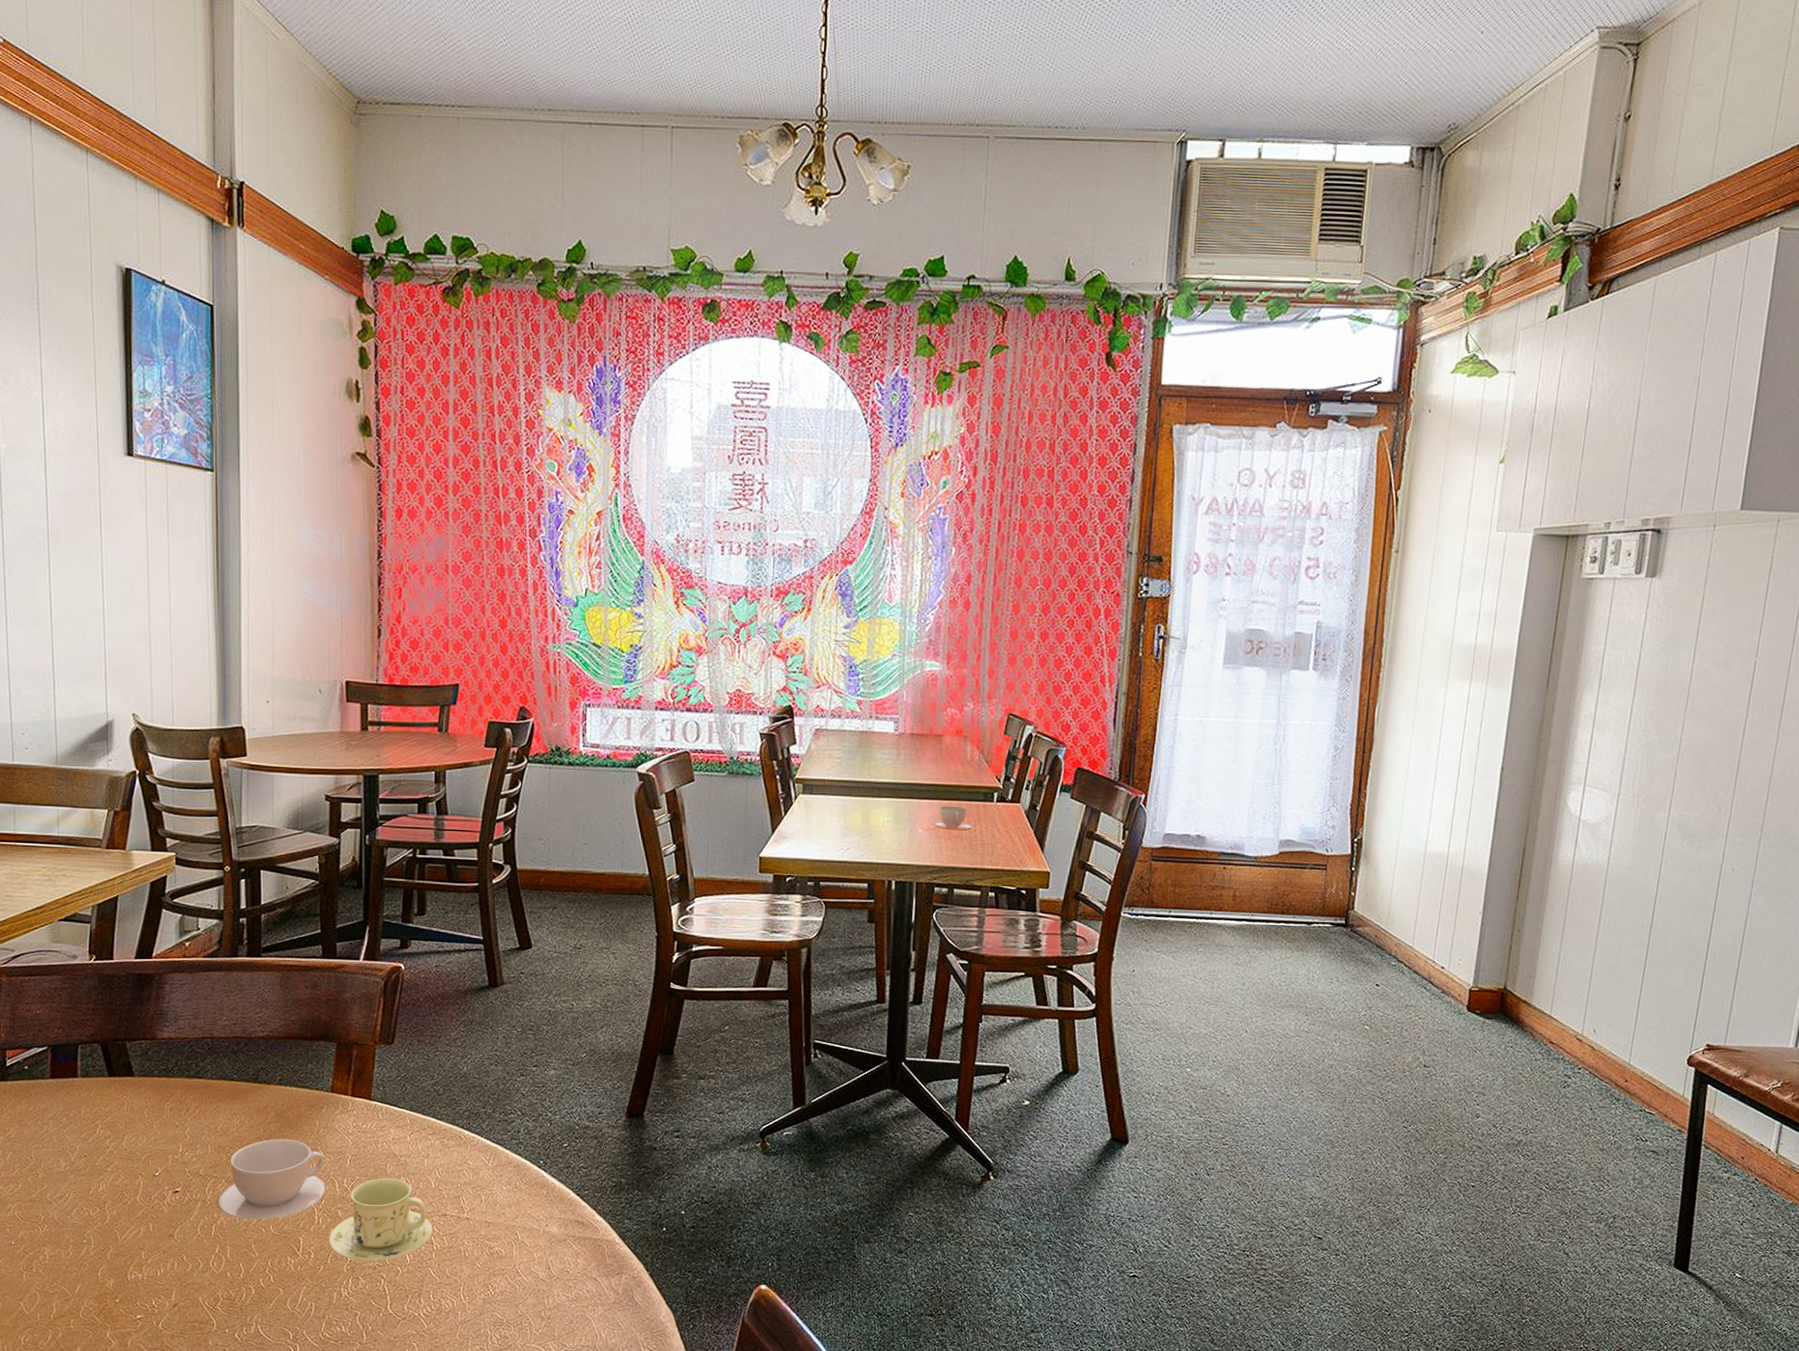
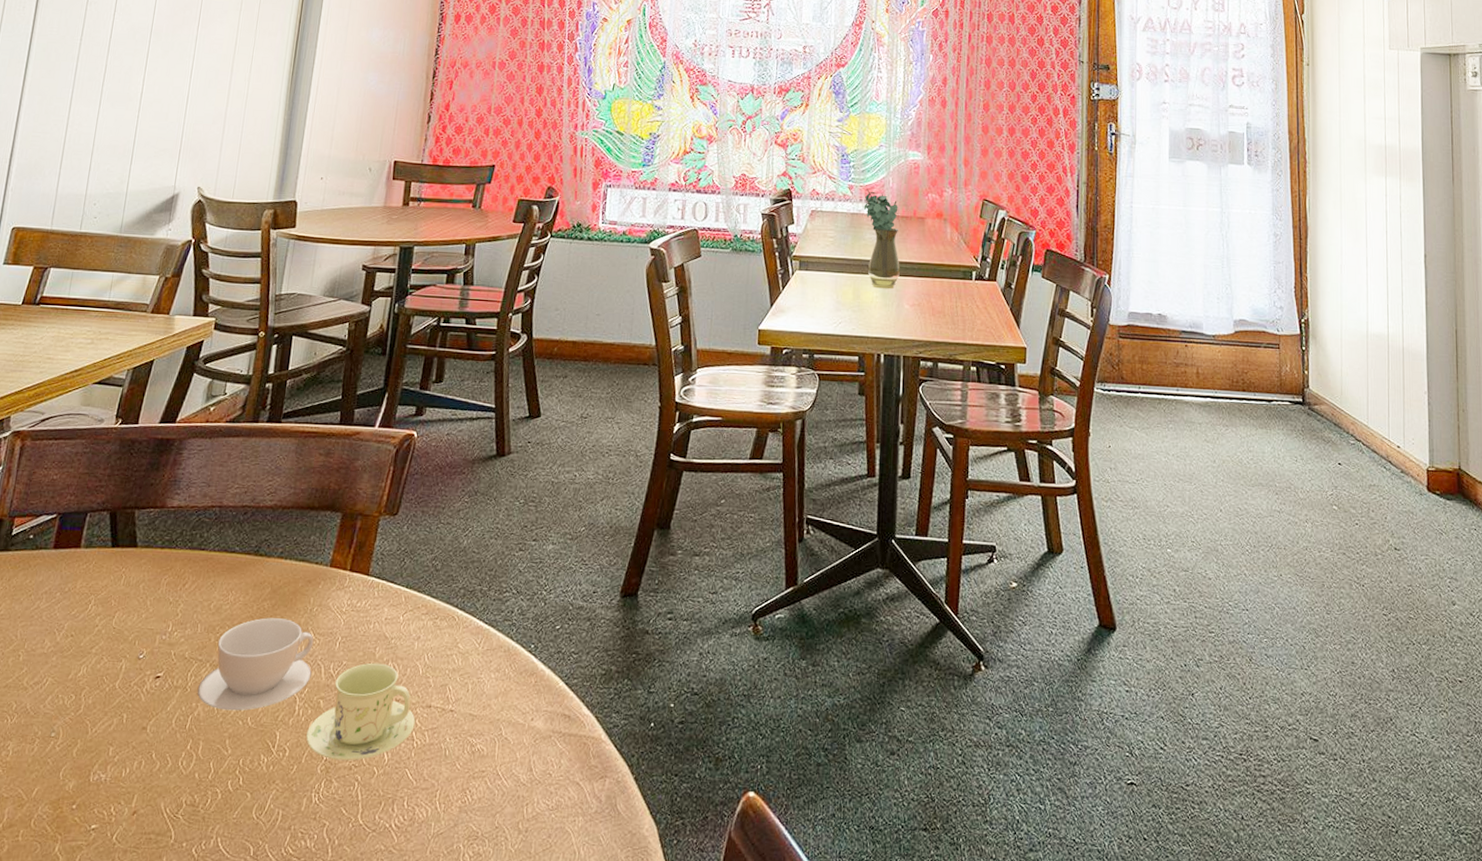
vase: none [874,703,914,813] -> present [863,188,900,289]
teacup: present [934,805,972,831] -> none [919,282,954,307]

